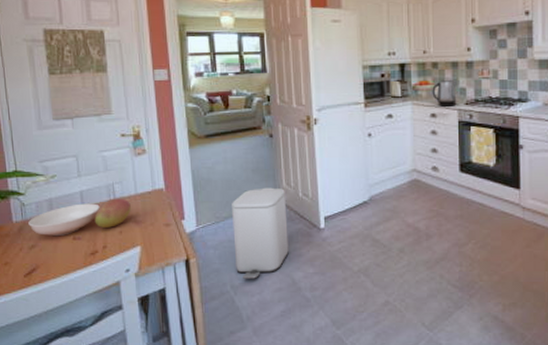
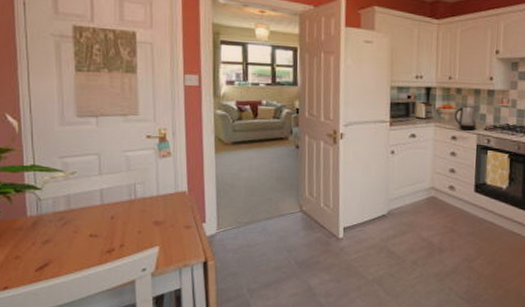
bowl: present [28,203,100,236] -> none [44,201,120,232]
fruit: present [94,198,131,228] -> none [113,198,152,227]
pedal bin: present [232,187,289,279] -> none [253,196,308,283]

